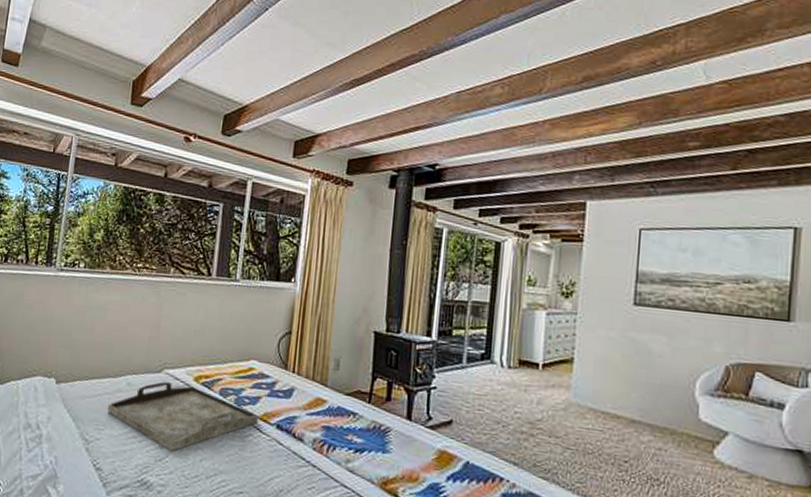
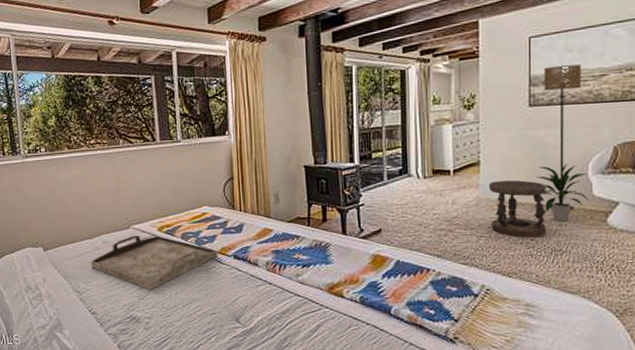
stool: none [580,384,647,461] -> present [488,180,547,238]
indoor plant: none [636,375,695,446] -> present [536,163,589,222]
floor lamp: none [650,264,695,433] -> present [544,64,582,210]

